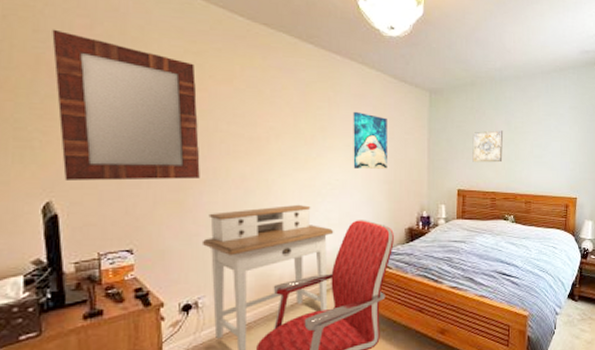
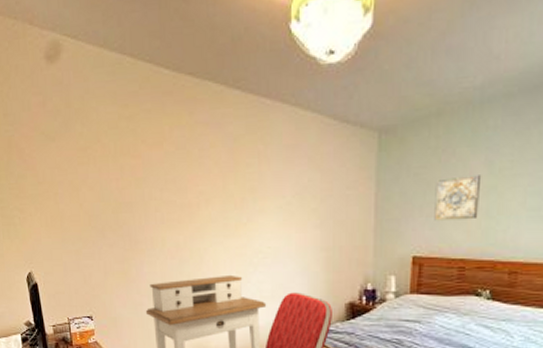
home mirror: present [52,29,200,181] -> none [16,111,140,253]
wall art: present [353,111,387,169] -> none [286,165,325,234]

